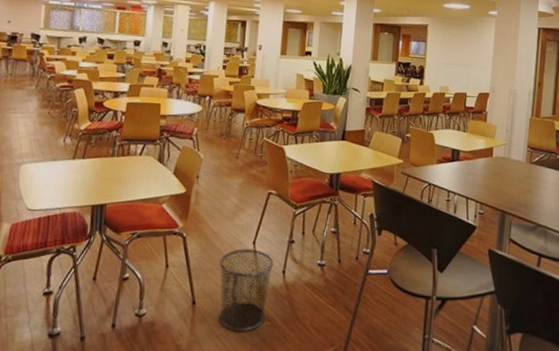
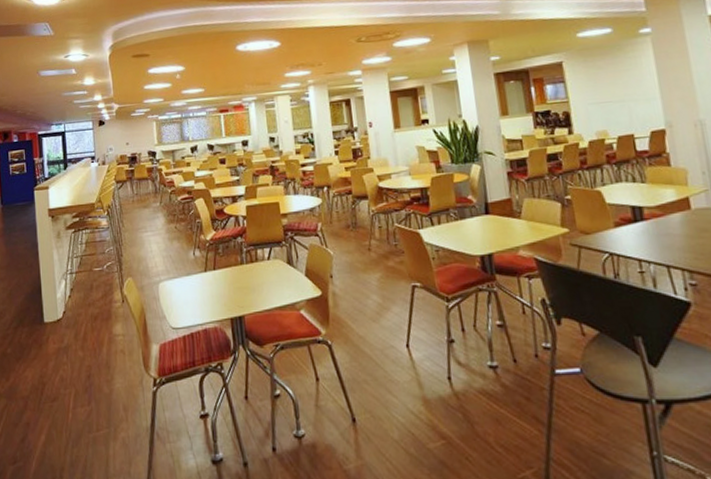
waste bin: present [219,249,274,332] -> none [373,353,439,454]

